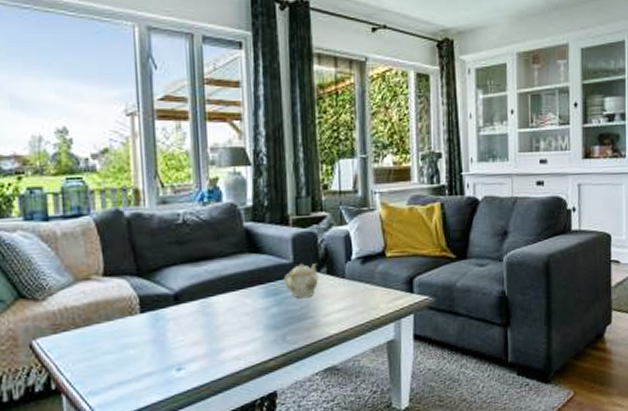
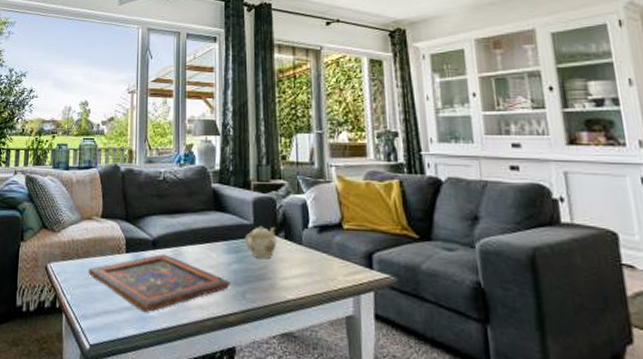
painted panel: none [92,308,270,376] -> present [88,254,231,313]

